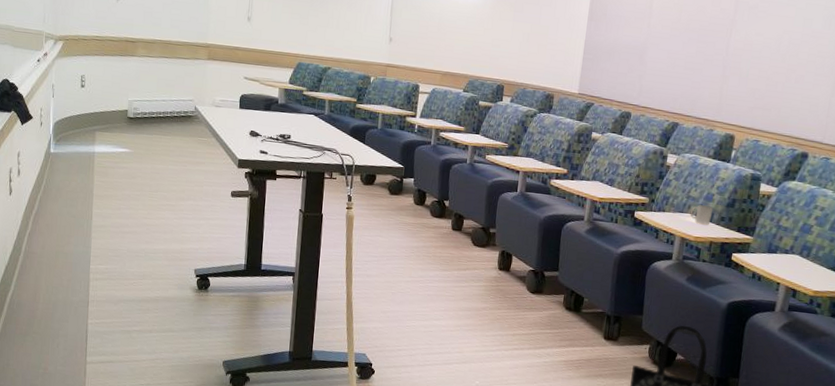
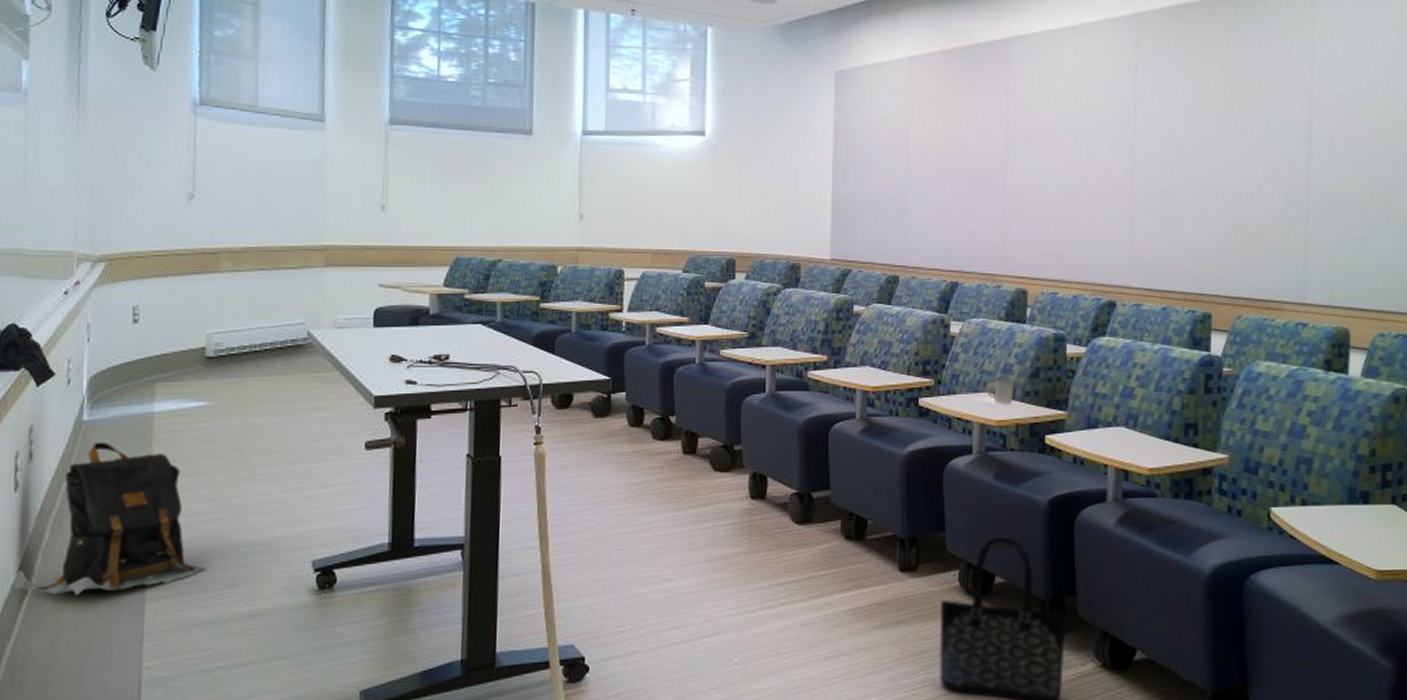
backpack: none [14,168,128,271] -> present [19,441,207,596]

